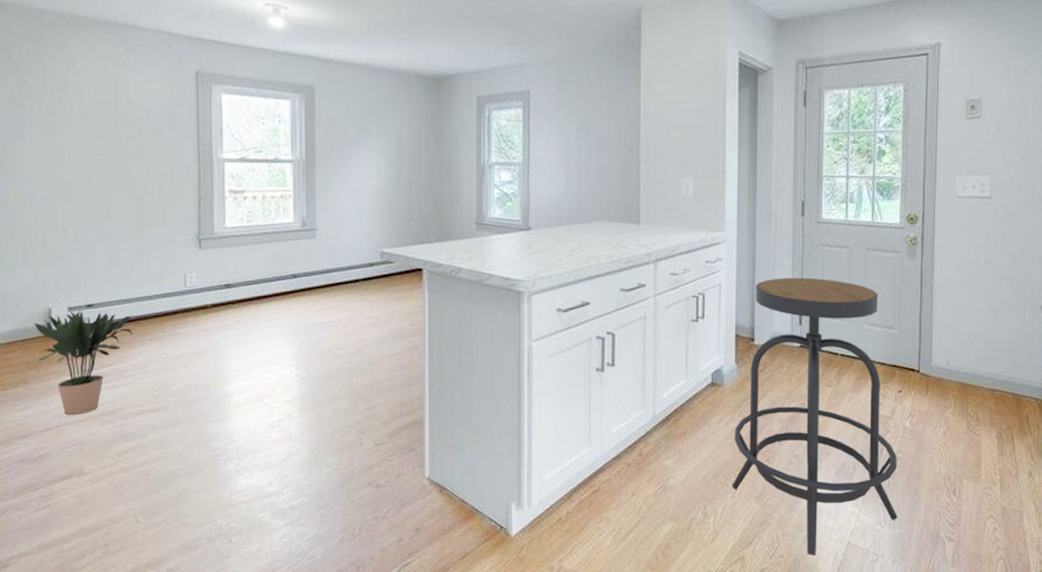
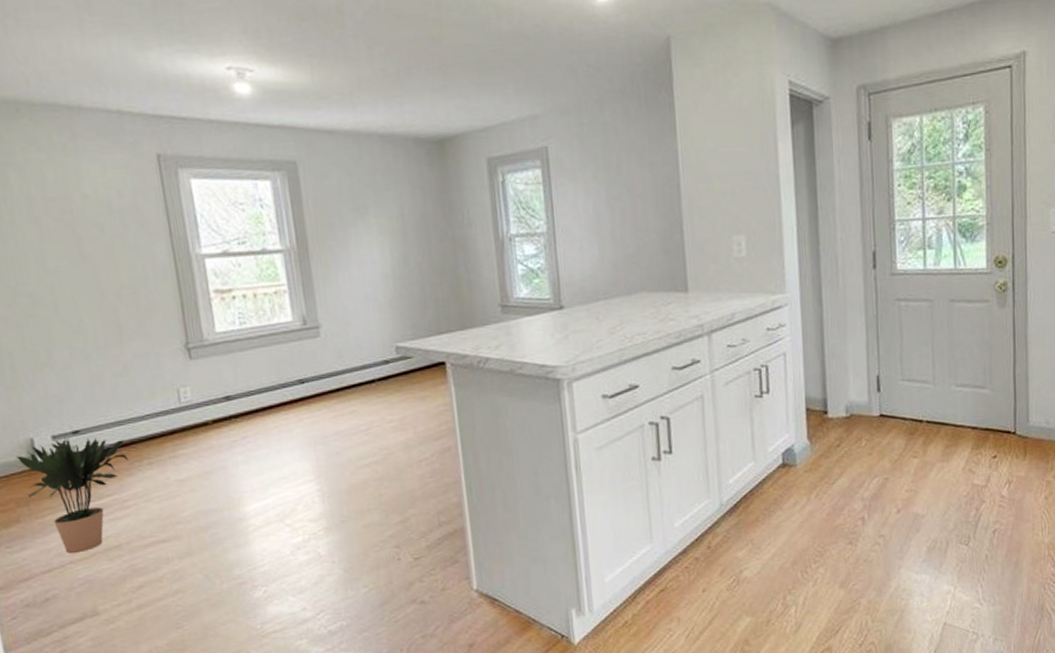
bar stool: present [732,277,898,556] -> none [811,338,998,641]

